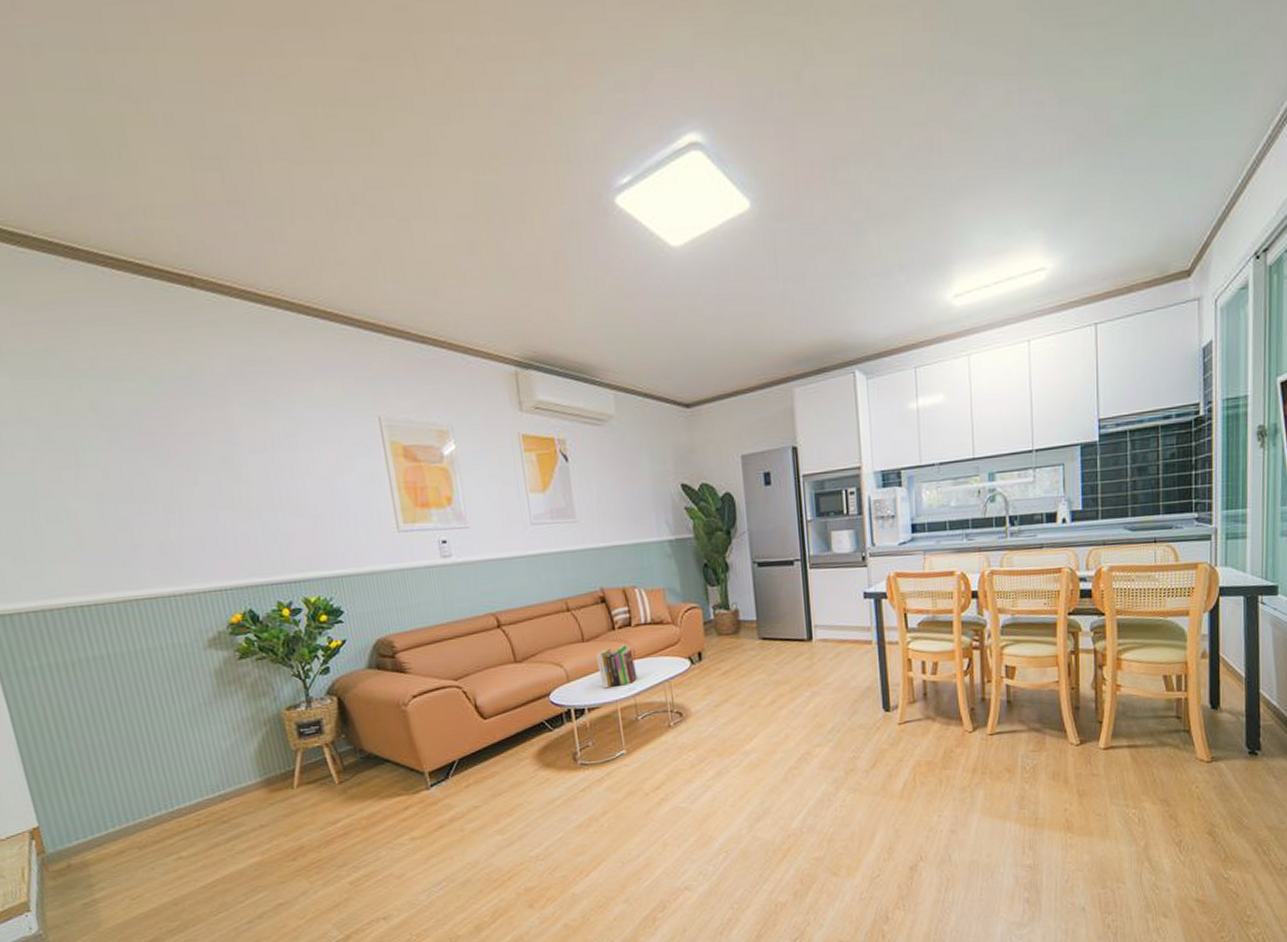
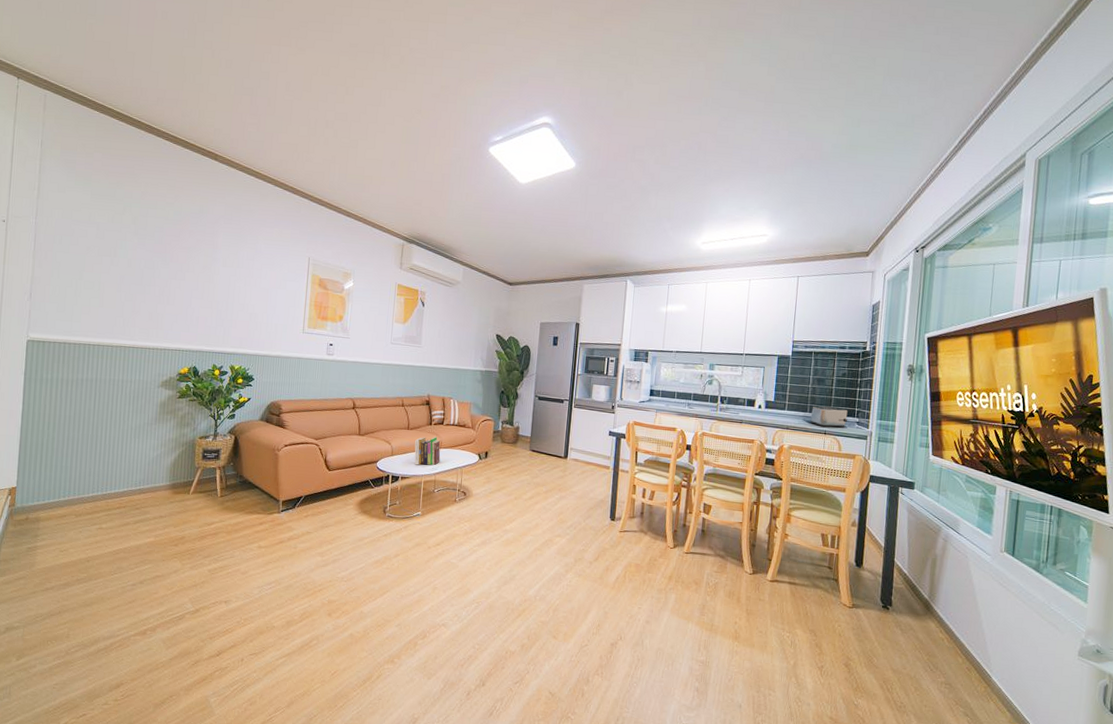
toaster: none [1134,502,1184,534] -> present [810,405,848,428]

